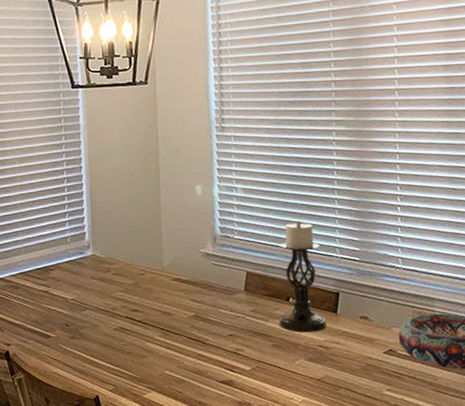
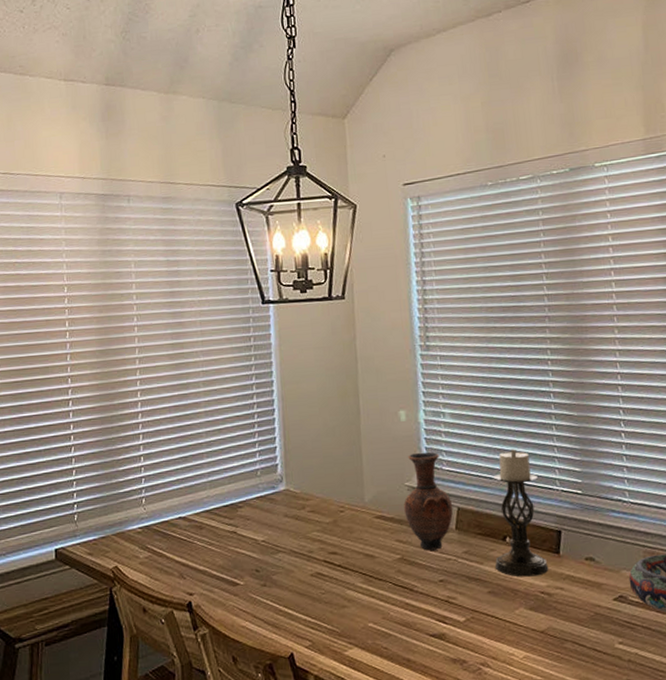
vase: none [198,222,243,309] -> present [404,451,454,551]

